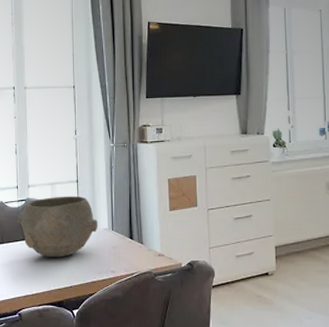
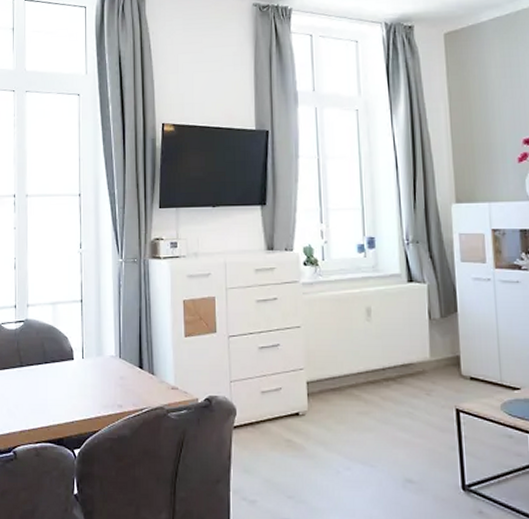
bowl: present [17,196,98,258] -> none [14,317,103,388]

